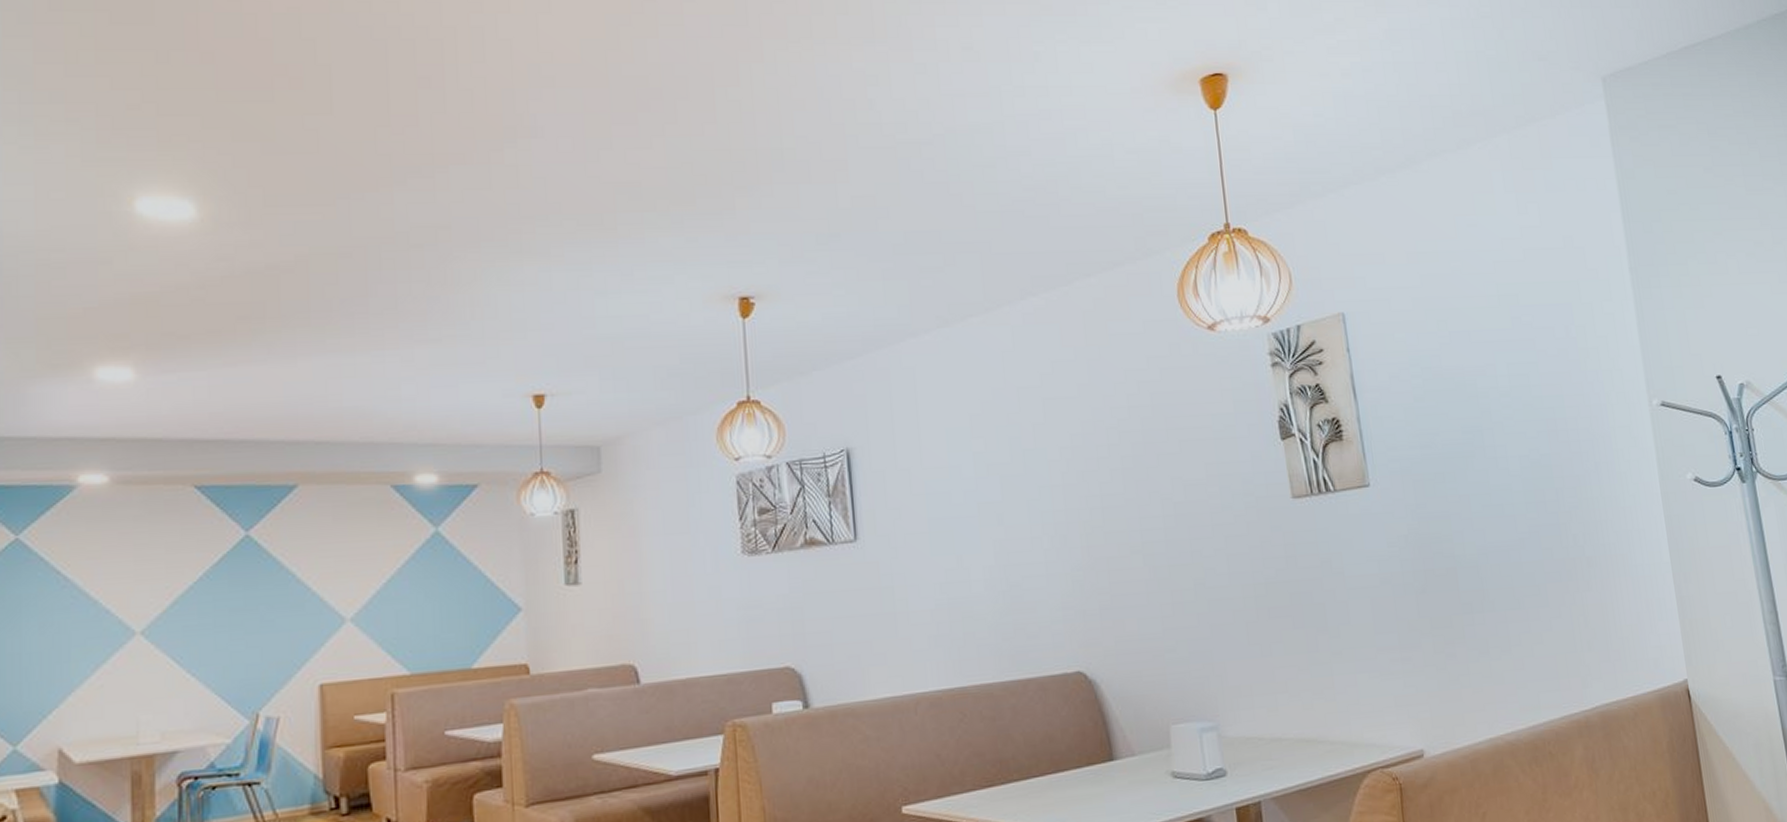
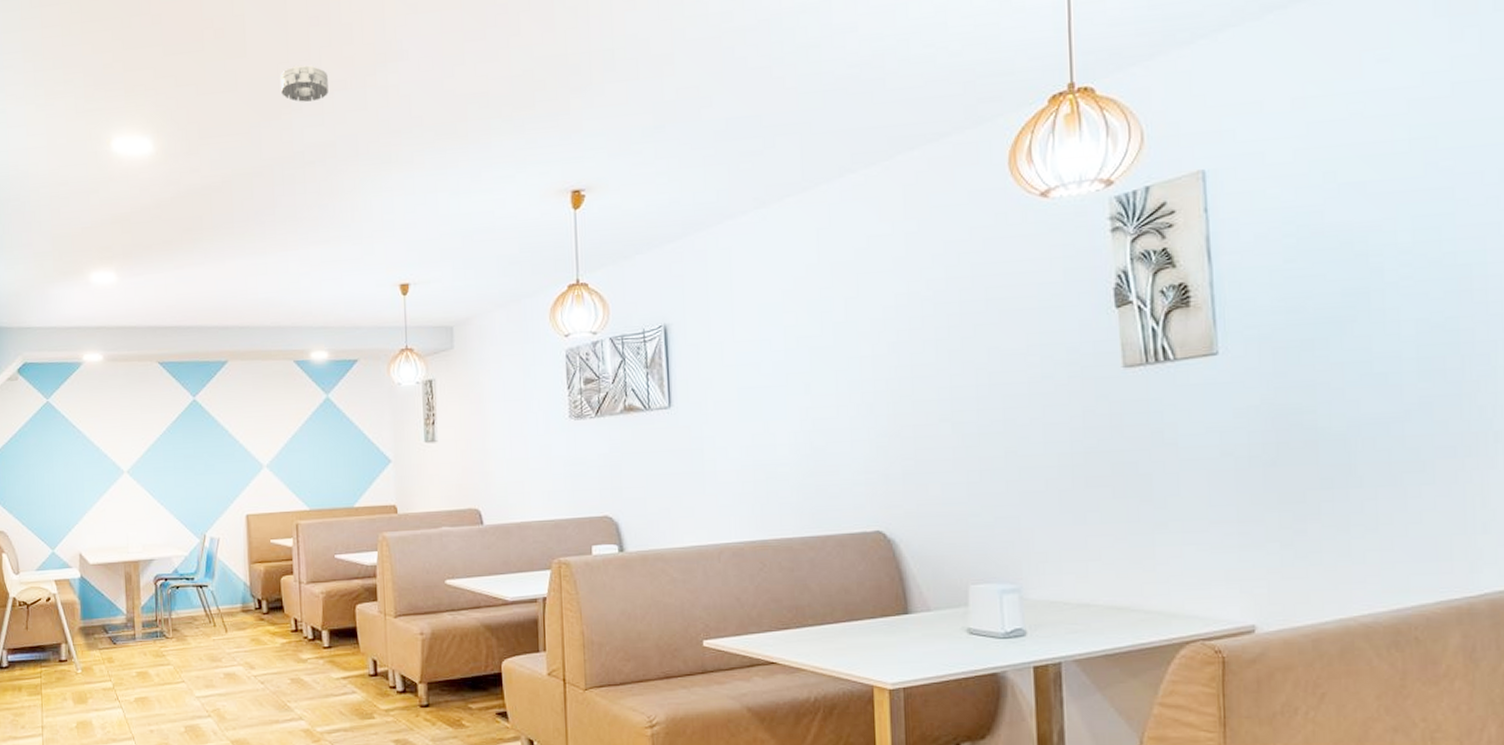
smoke detector: none [379,131,442,174] -> present [281,65,328,102]

